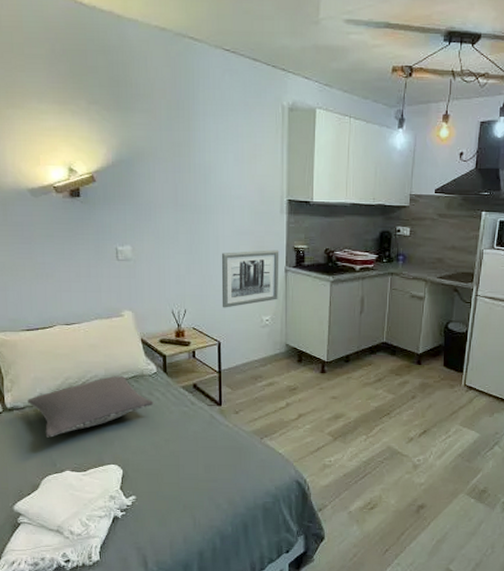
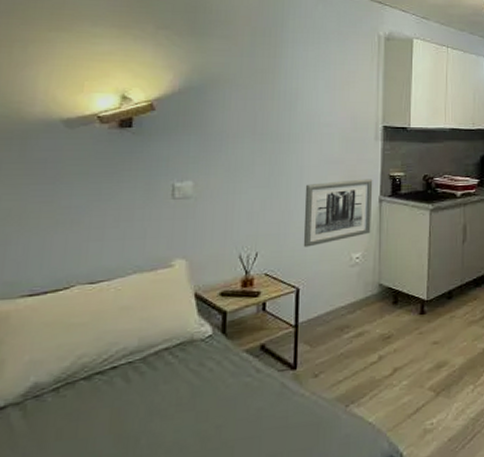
pillow: present [28,375,154,438] -> none [12,344,205,448]

